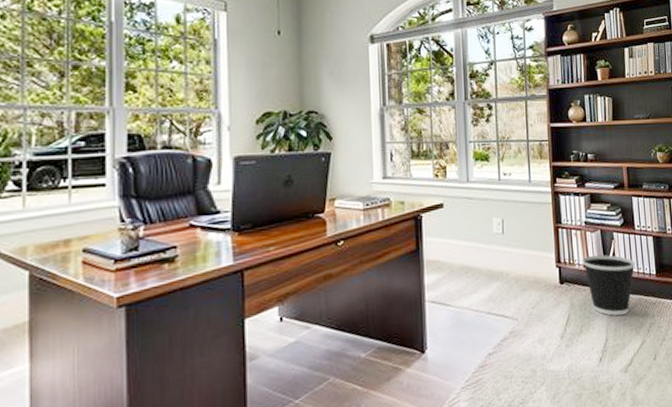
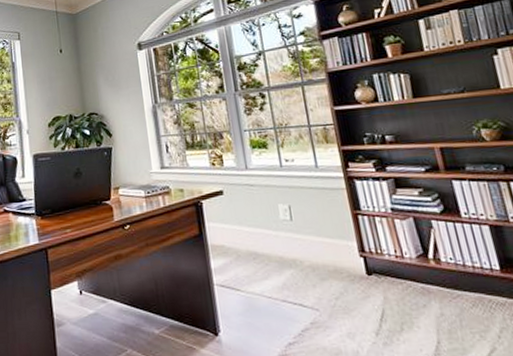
wastebasket: present [582,255,635,316] -> none [392,245,468,316]

